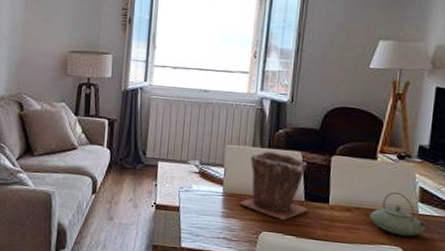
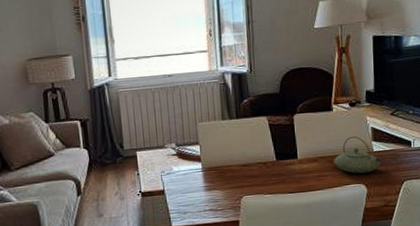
plant pot: present [239,151,309,220] -> none [219,120,281,182]

